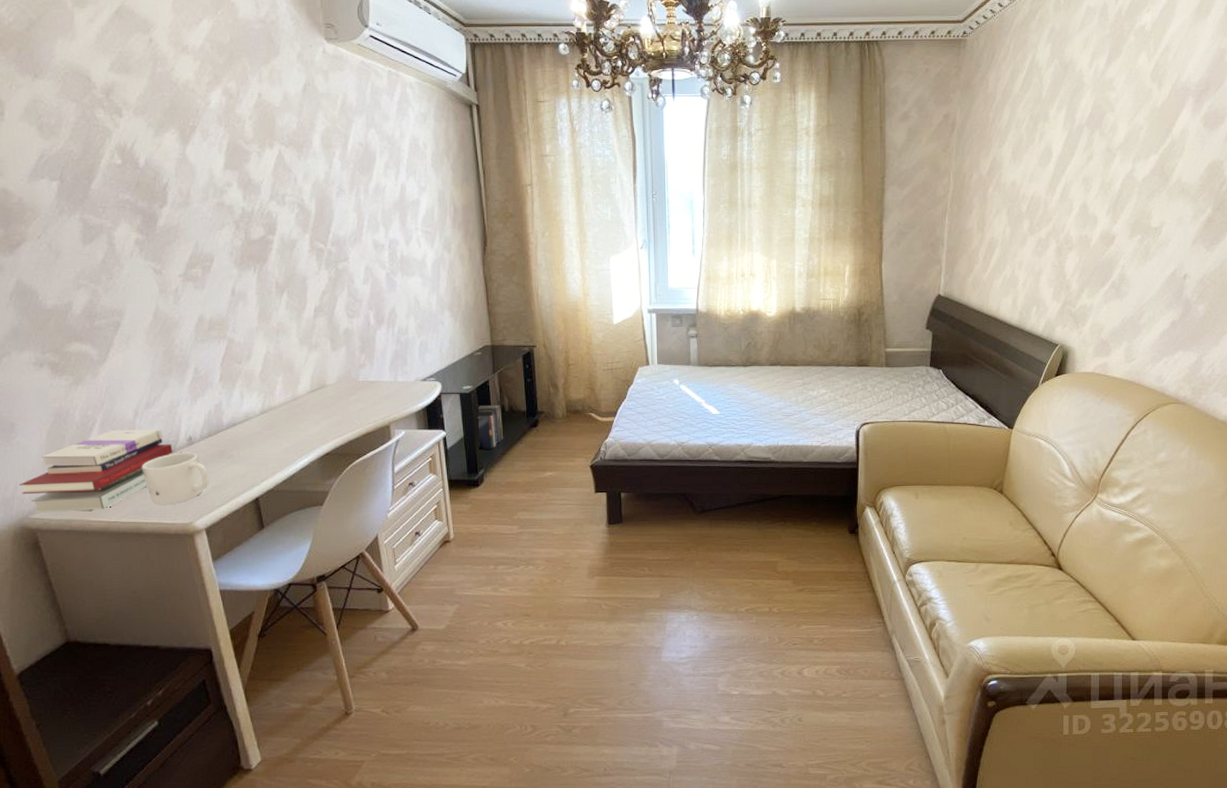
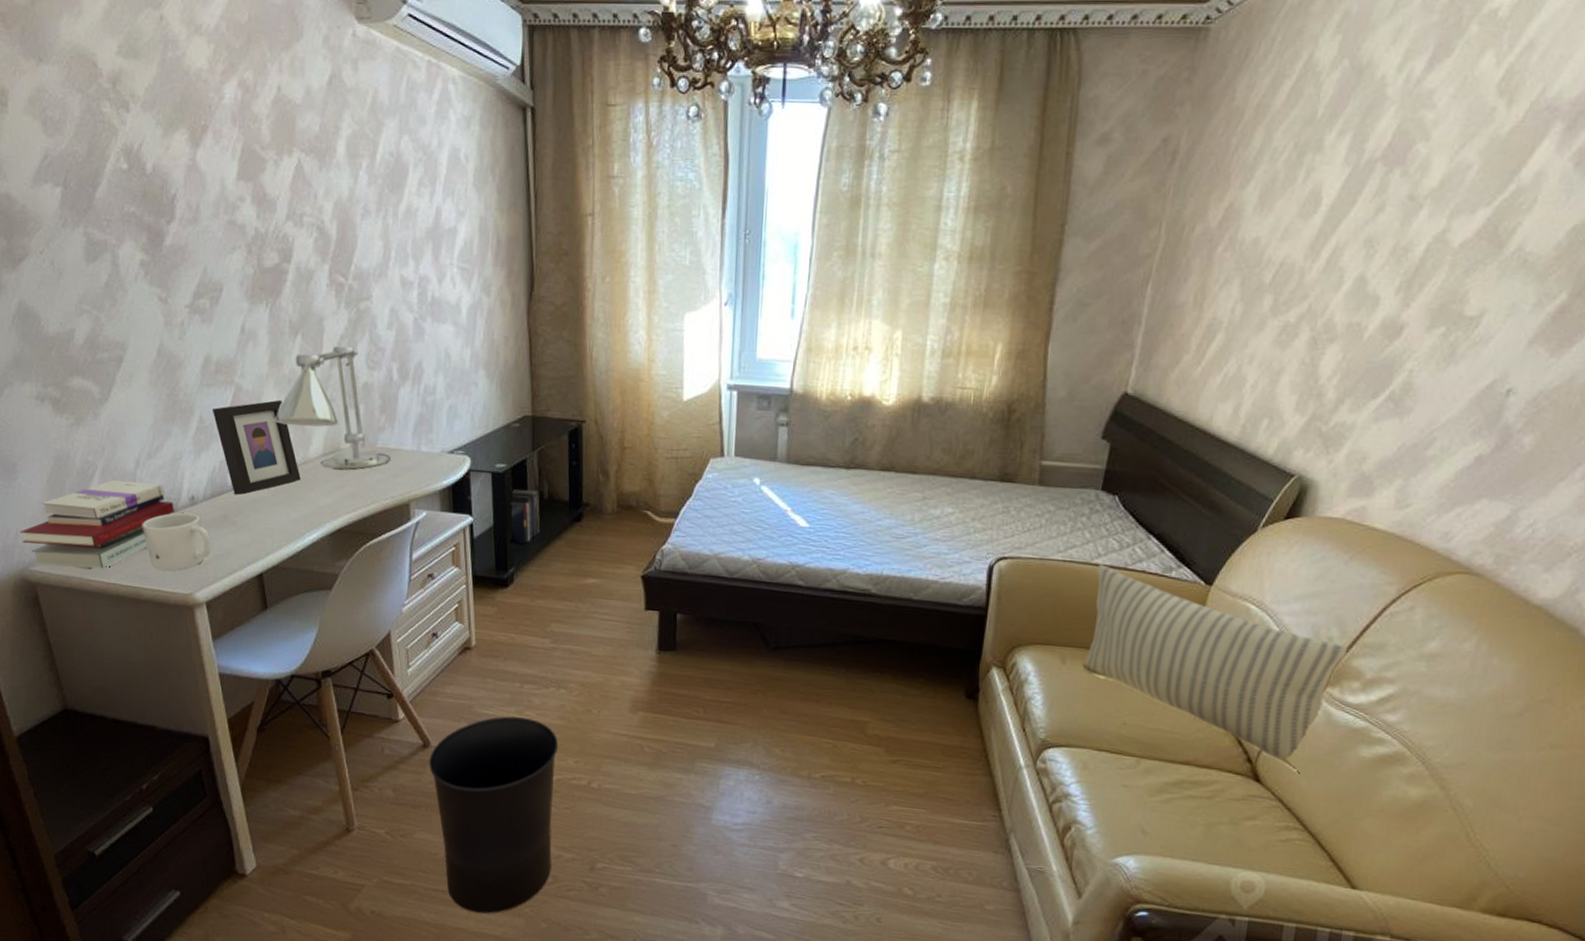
picture frame: none [206,348,291,433] -> present [212,399,301,496]
desk lamp: none [265,299,371,403] -> present [274,346,391,470]
waste bin: none [418,594,530,769] -> present [429,716,559,913]
pillow: none [930,421,1108,560] -> present [1082,564,1348,774]

